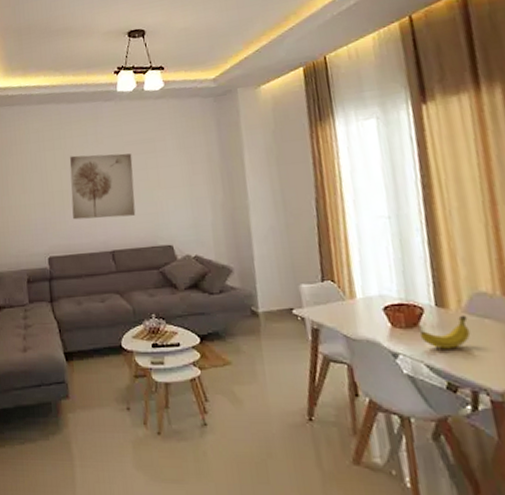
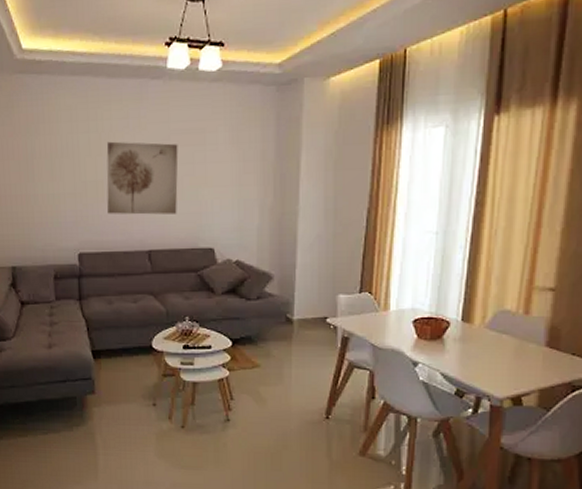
fruit: present [419,315,471,349] -> none [441,330,488,360]

